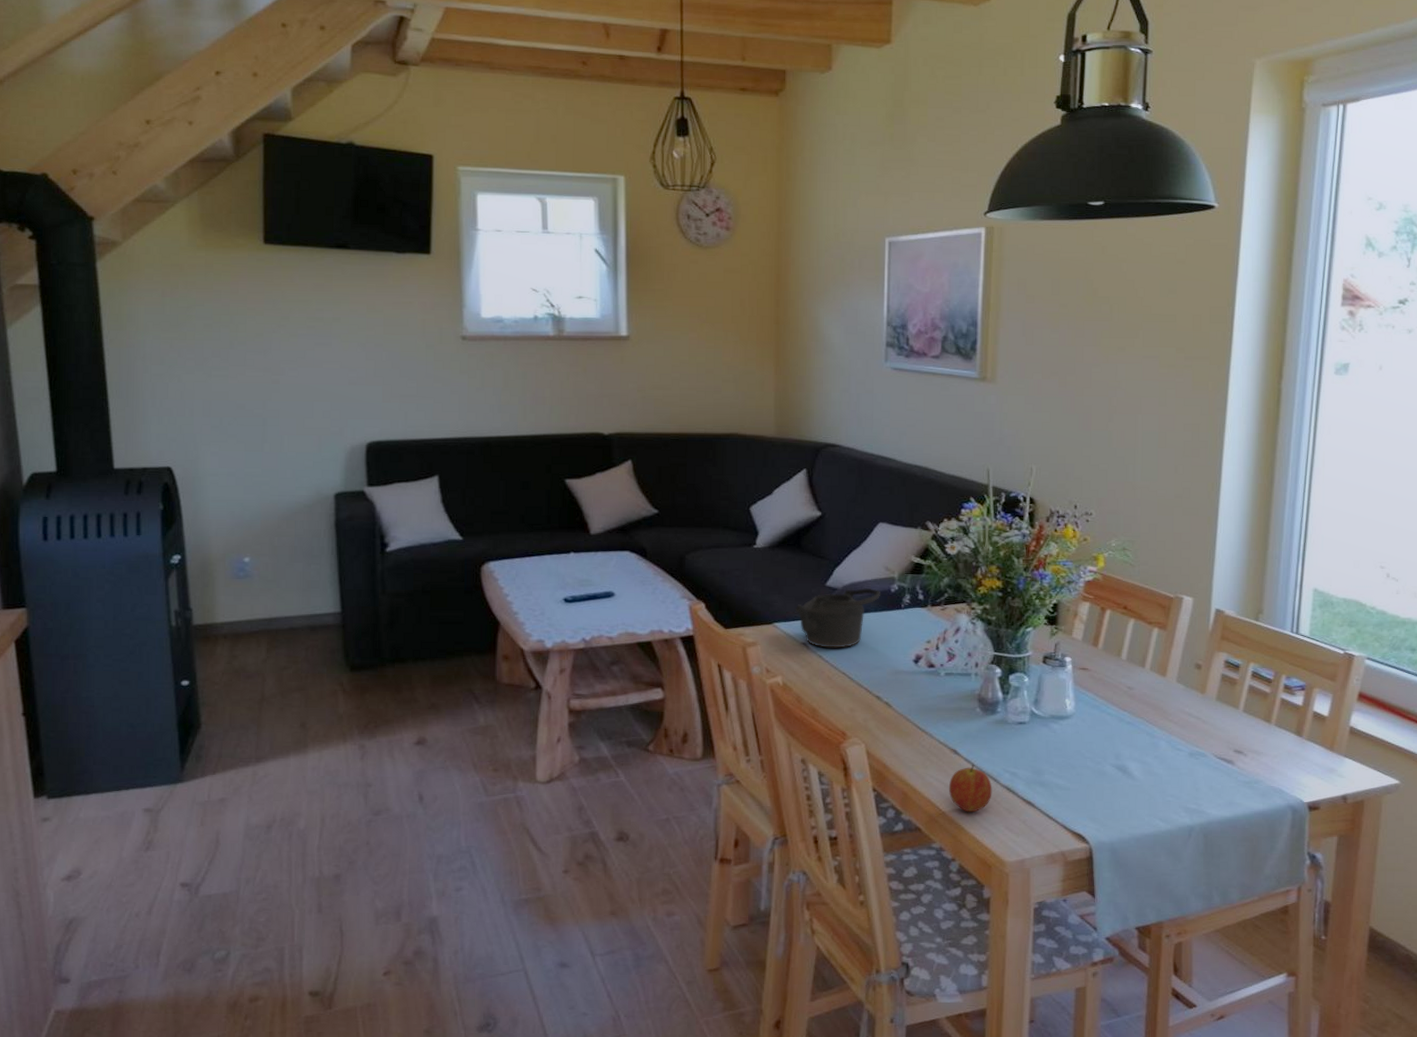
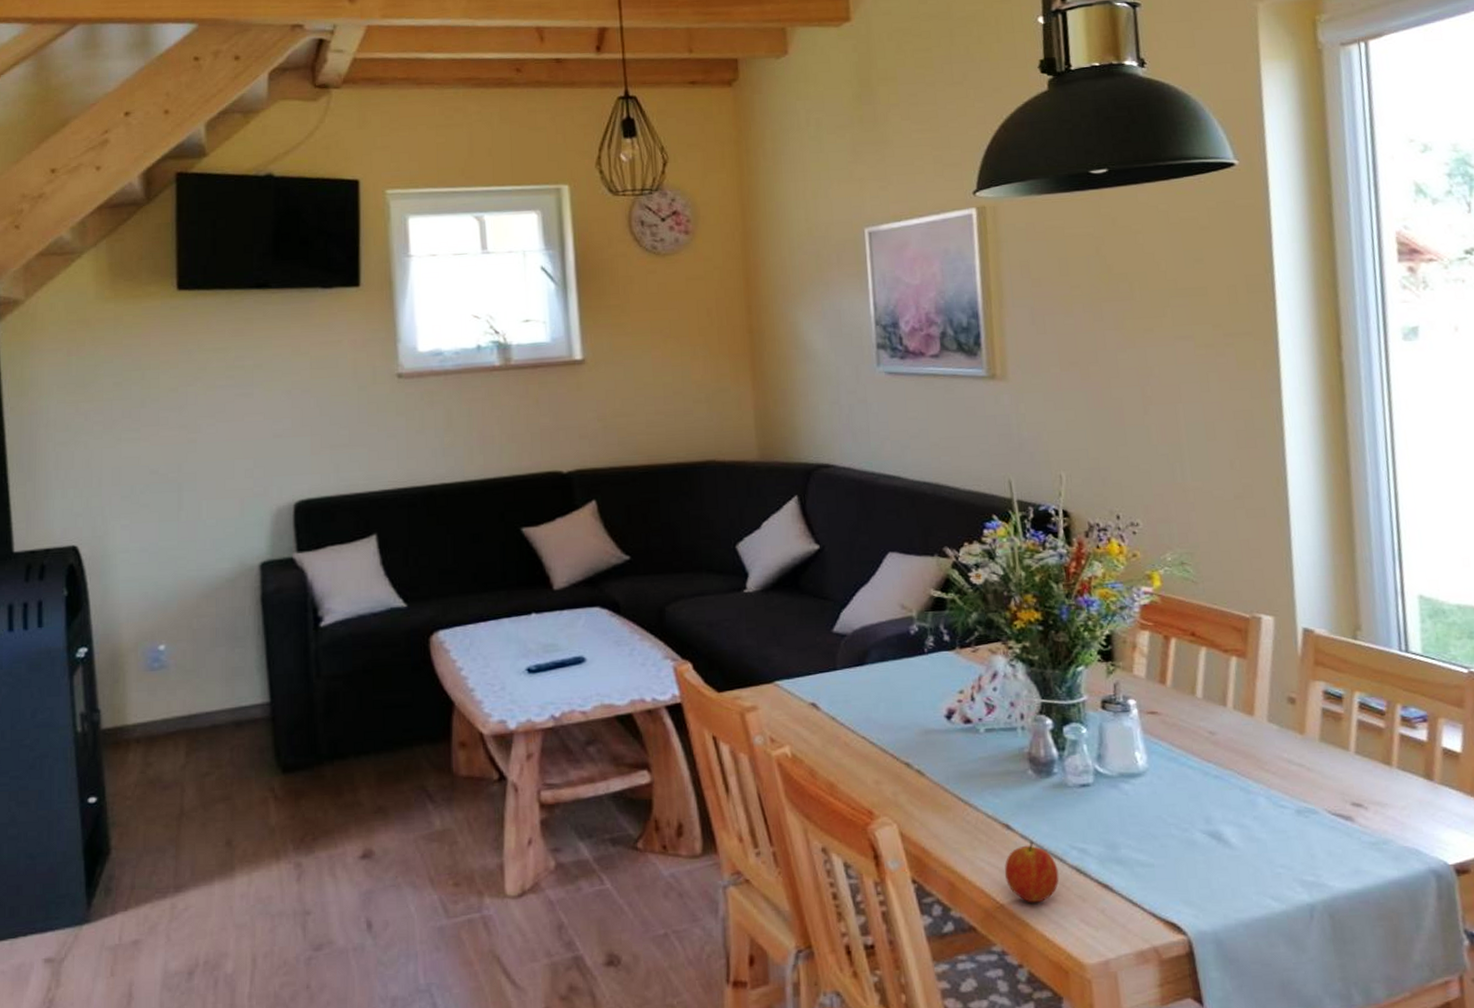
teapot: present [796,587,880,648] -> none [799,631,898,708]

